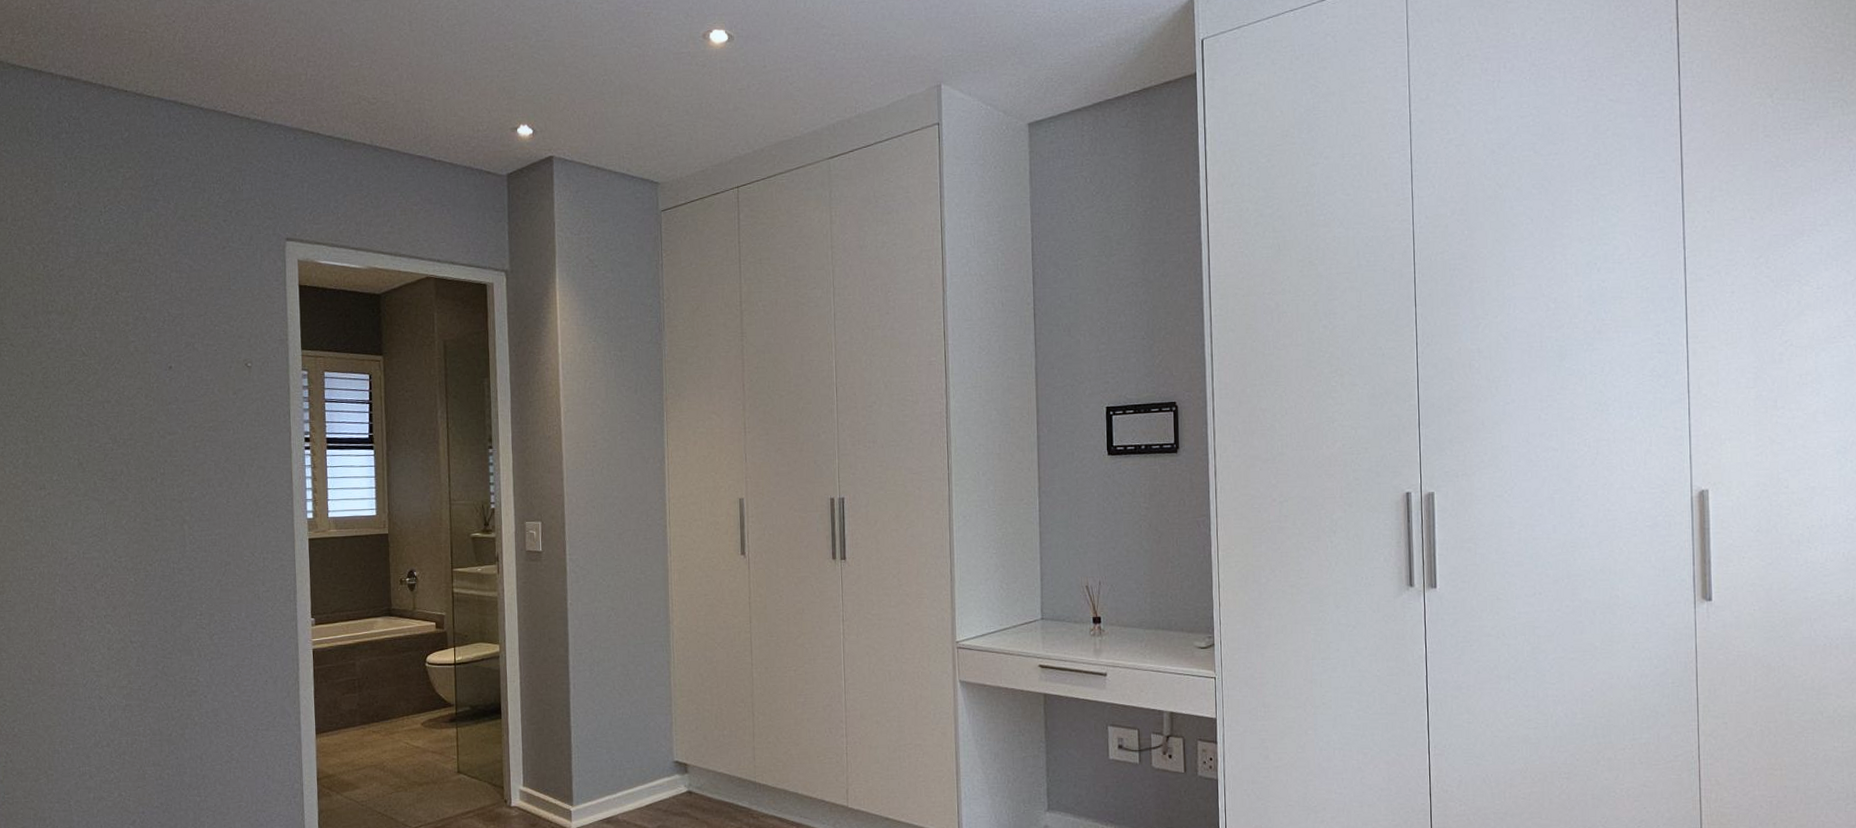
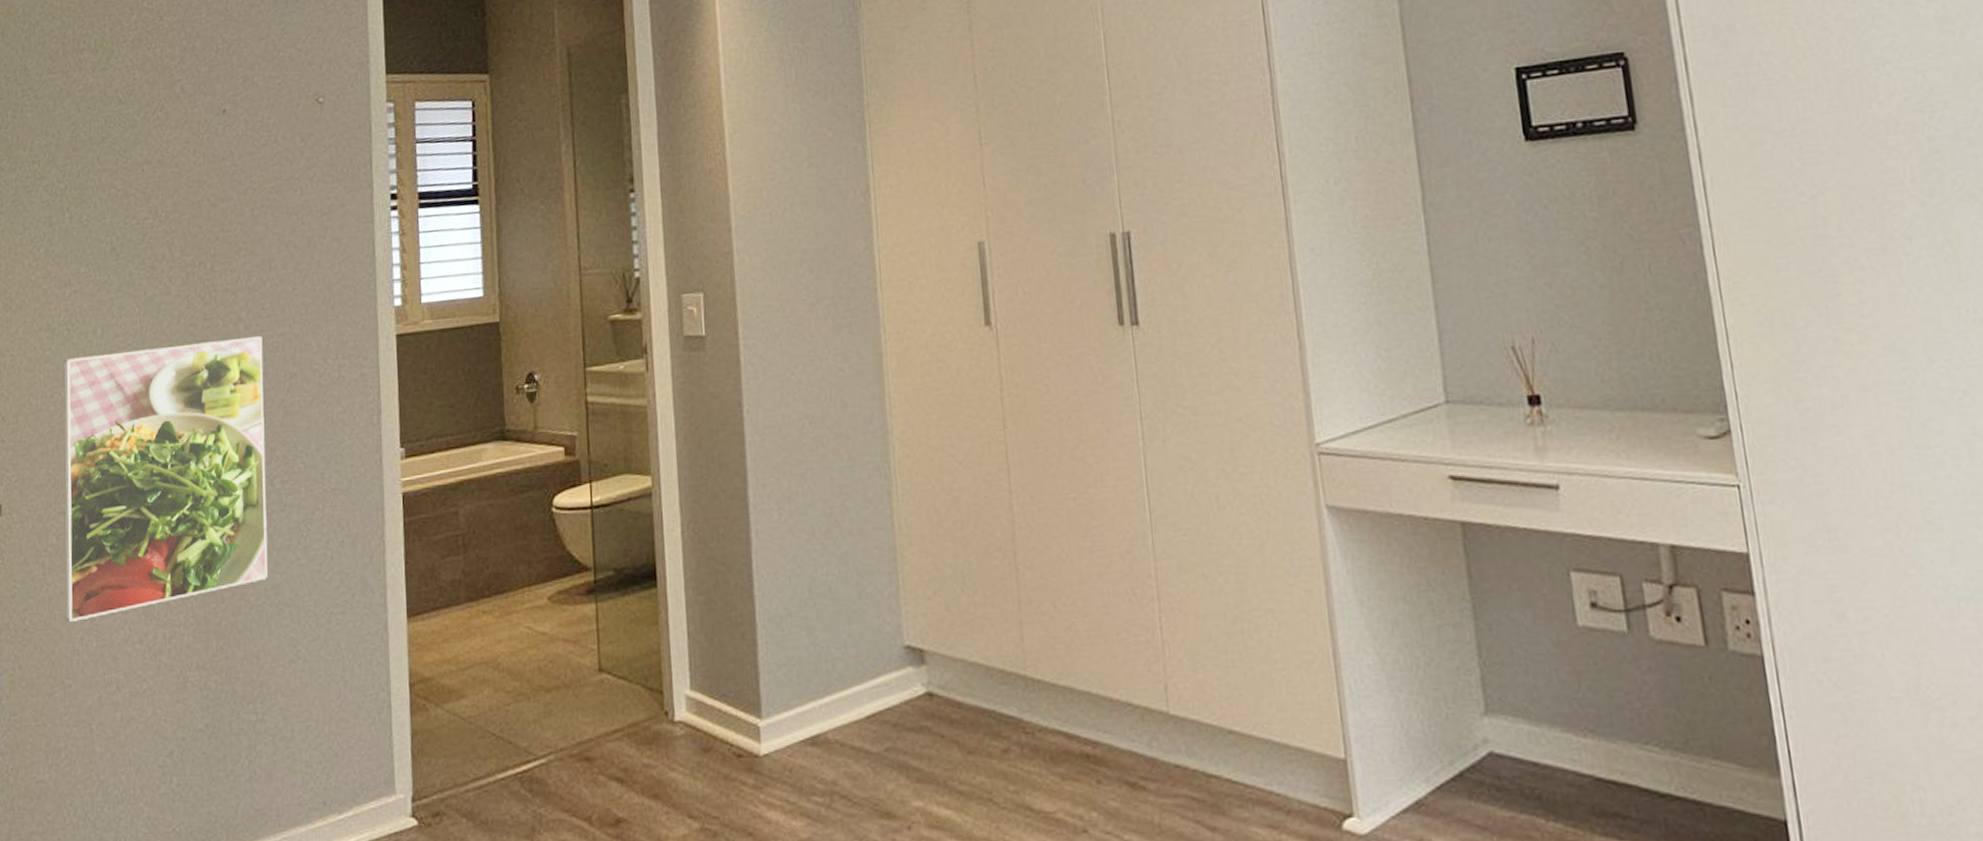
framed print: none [40,534,208,730] -> present [63,335,268,622]

